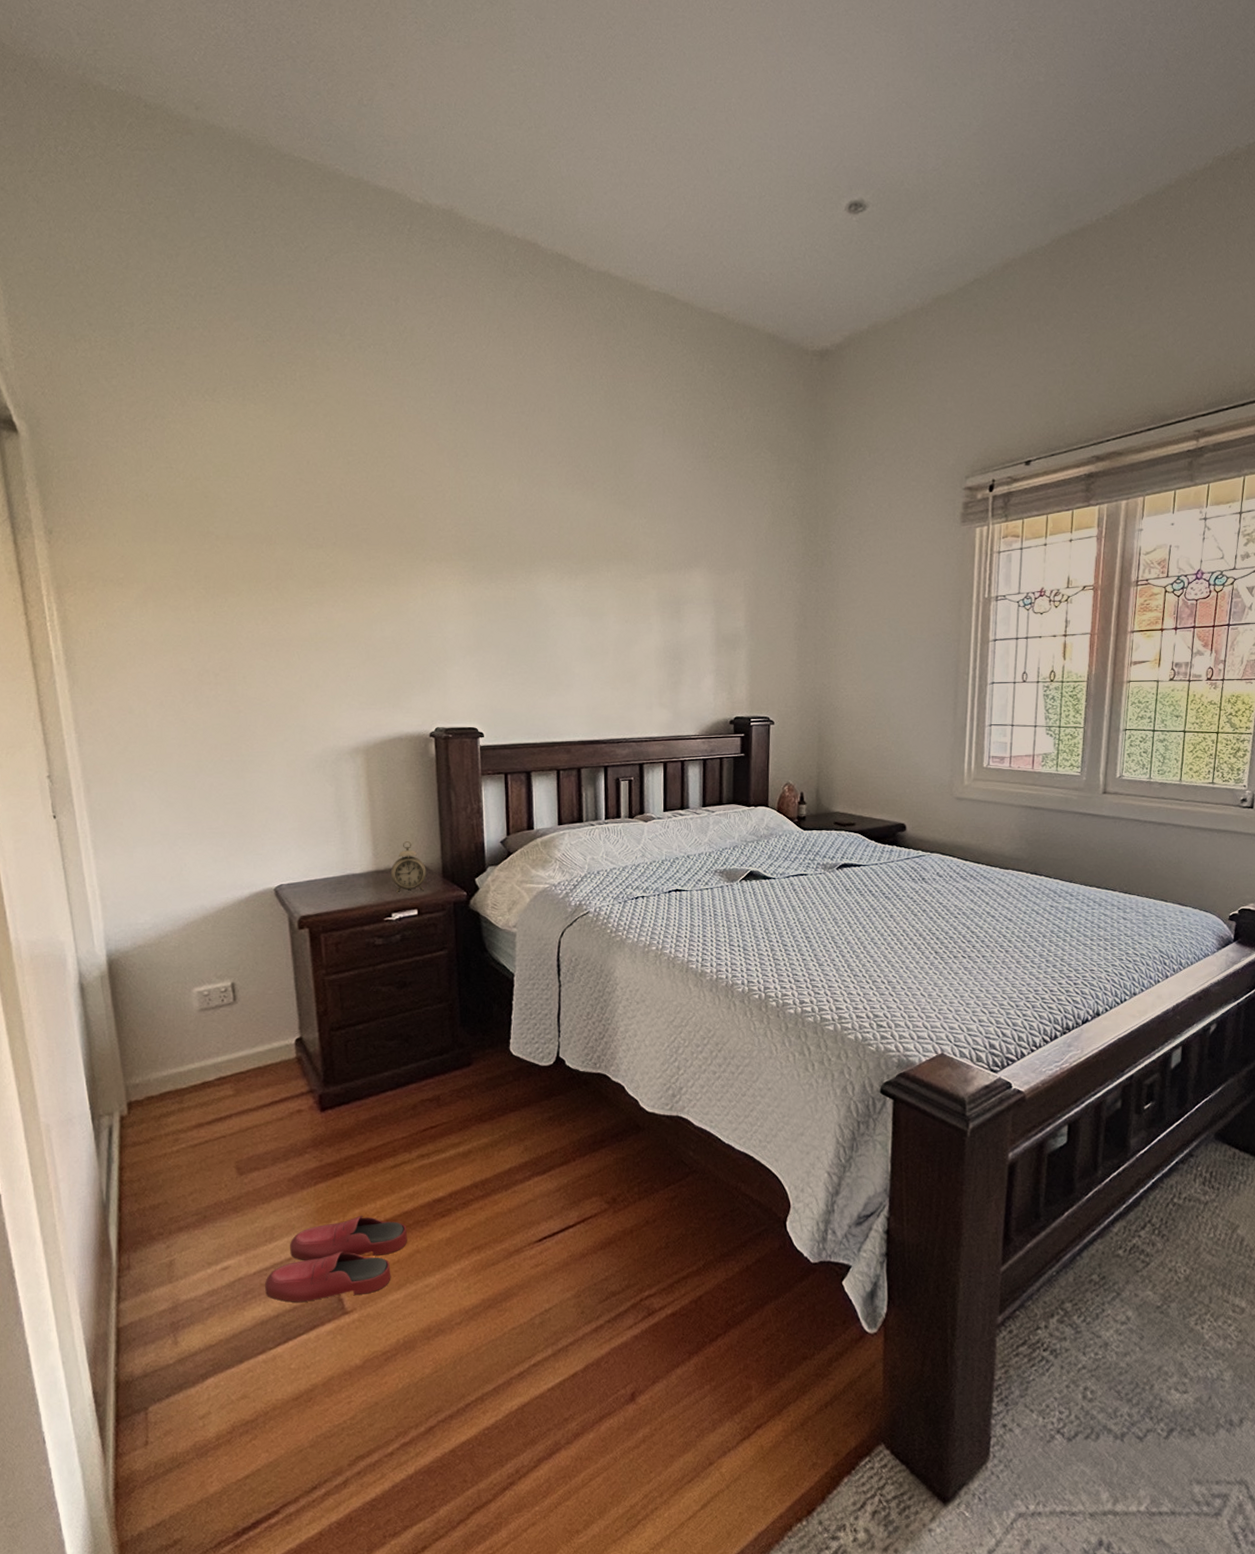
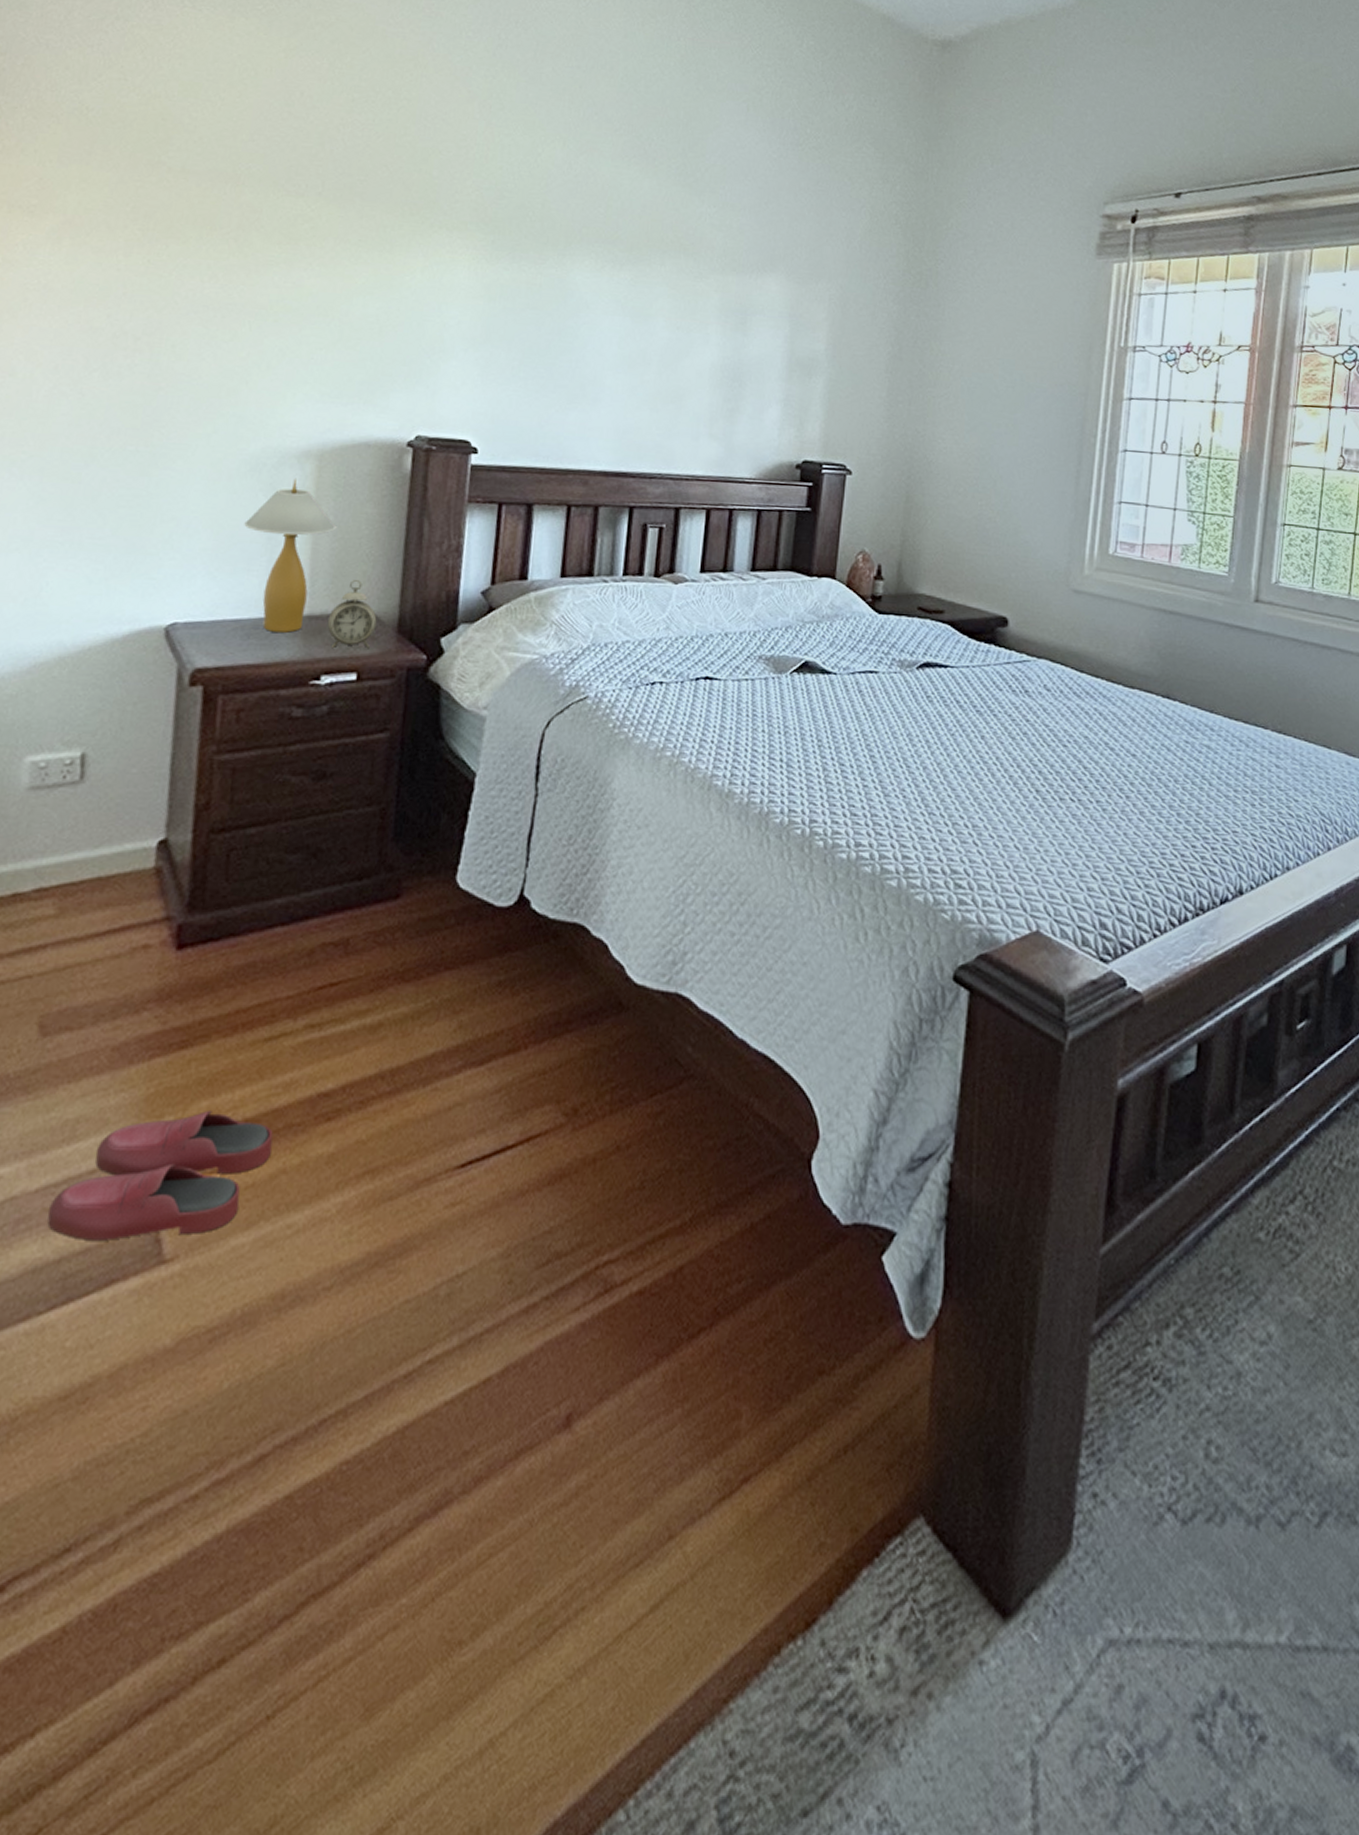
table lamp: none [319,769,387,885] -> present [244,478,337,633]

